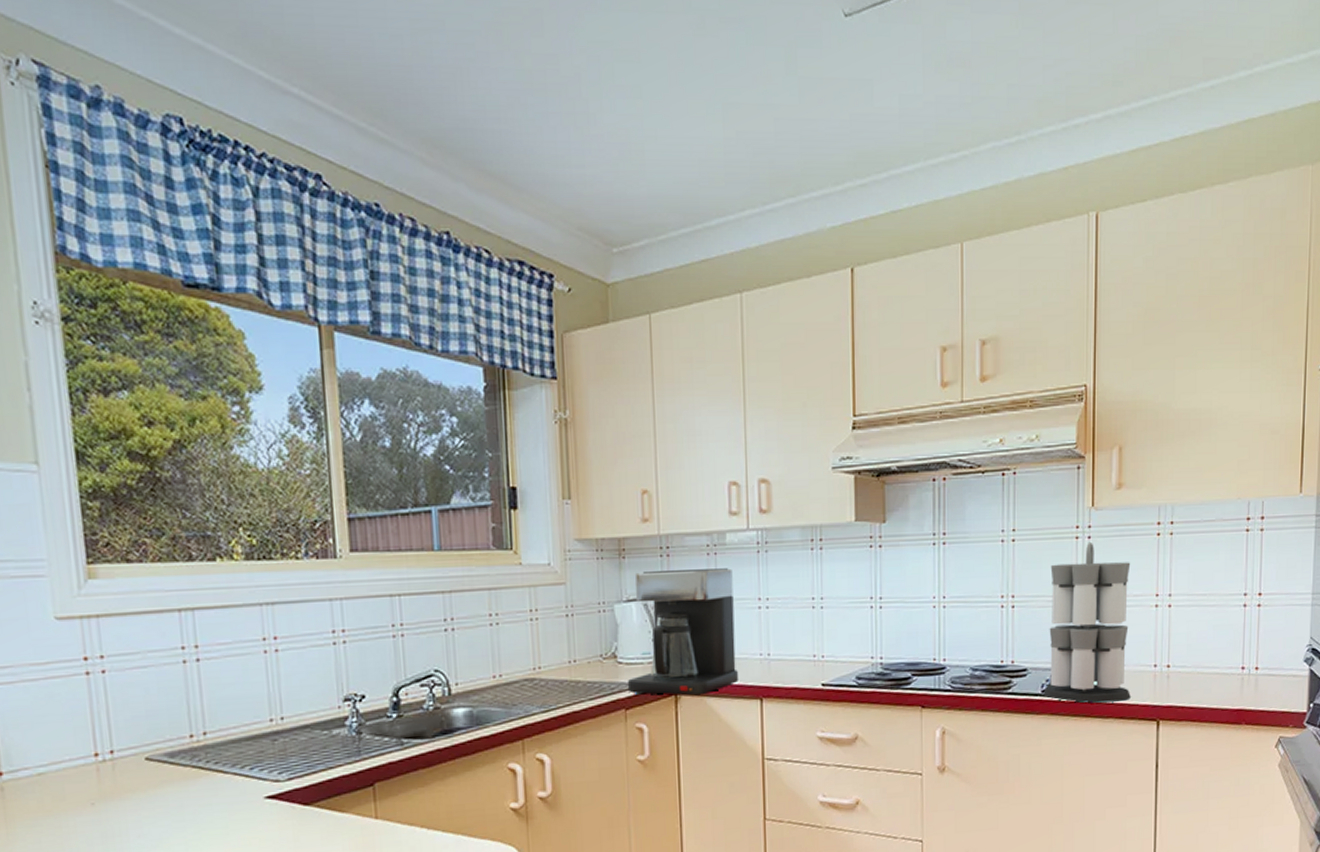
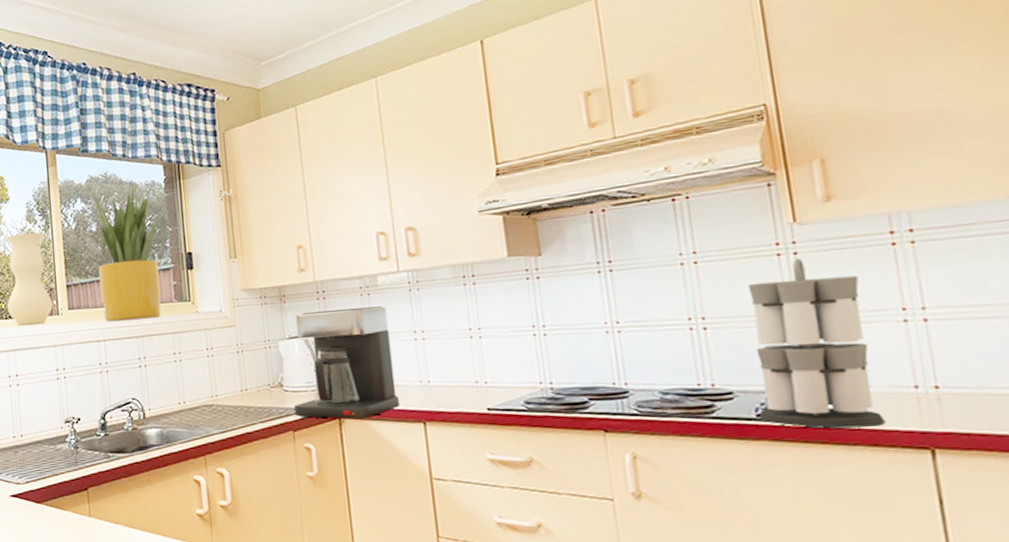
vase: none [256,441,328,571] -> present [5,233,53,327]
planter: none [381,385,478,572] -> present [89,182,161,322]

